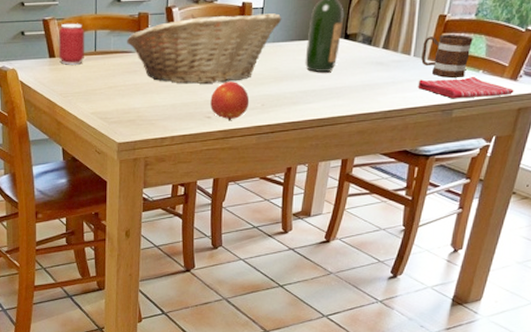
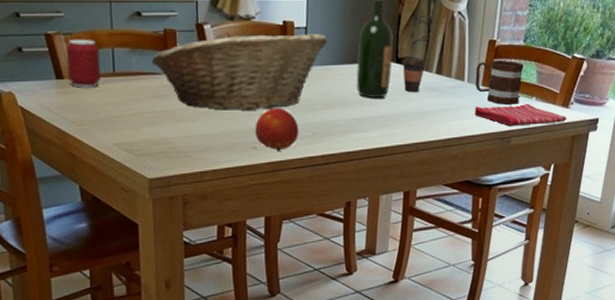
coffee cup: none [350,33,374,67] -> present [402,58,427,93]

